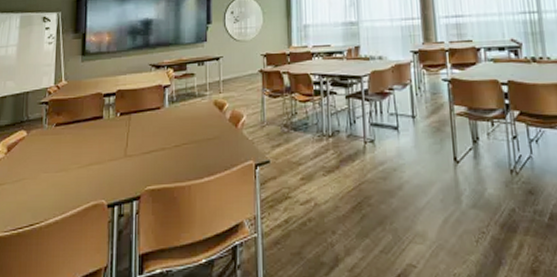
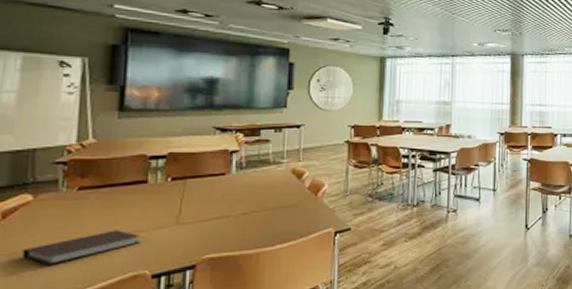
notebook: none [20,162,99,193] -> present [22,230,141,265]

